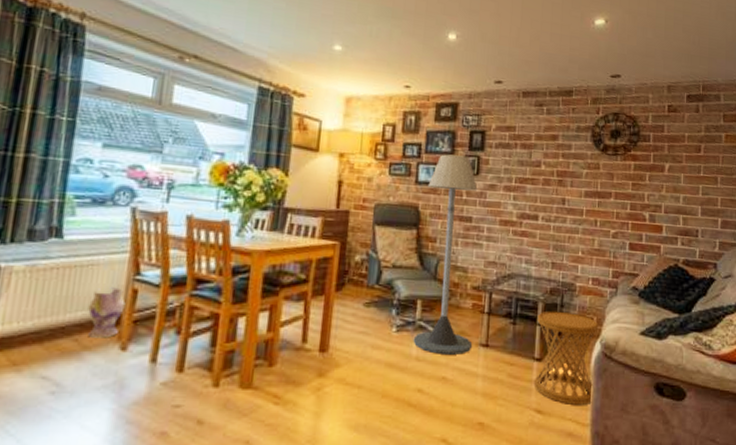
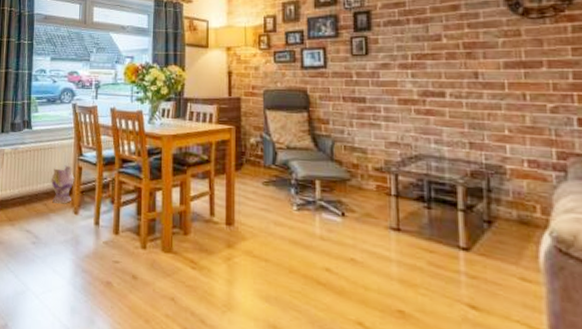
floor lamp: present [413,154,478,355] -> none [314,38,380,237]
side table: present [533,311,599,405] -> none [457,196,547,307]

